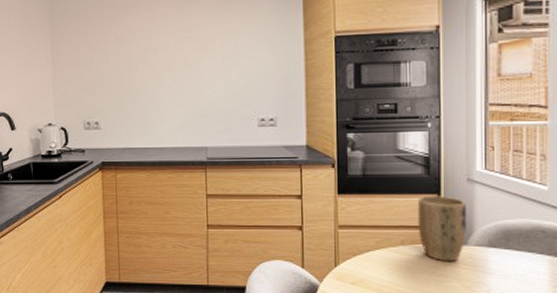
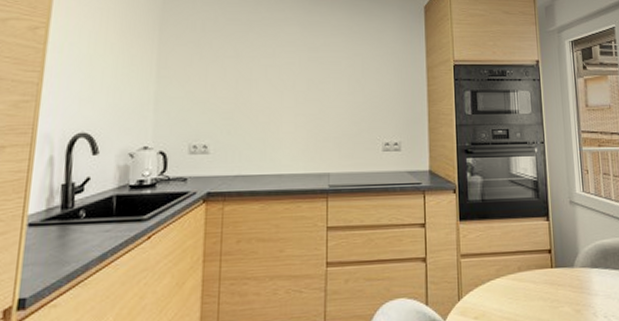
plant pot: present [417,195,468,262] -> none [530,218,573,286]

